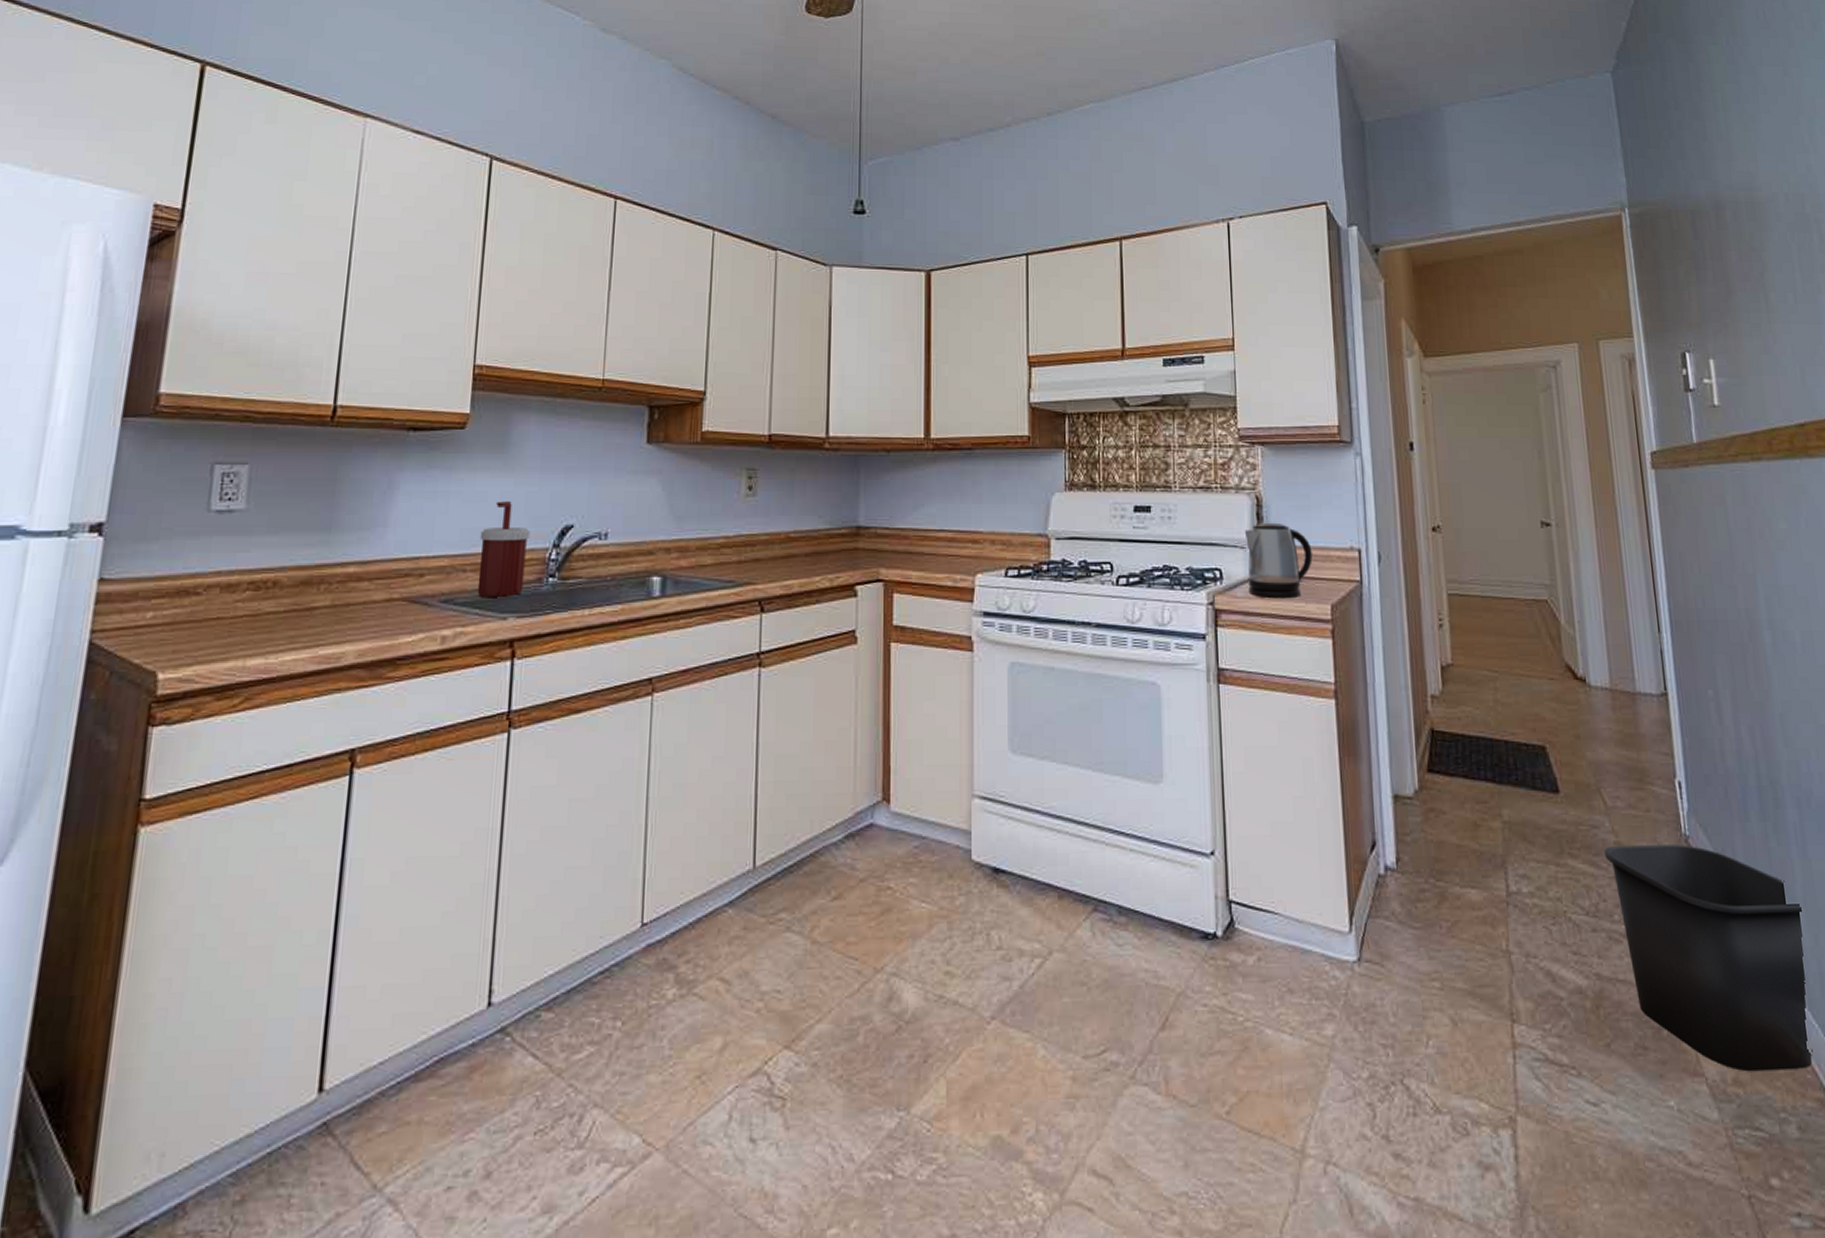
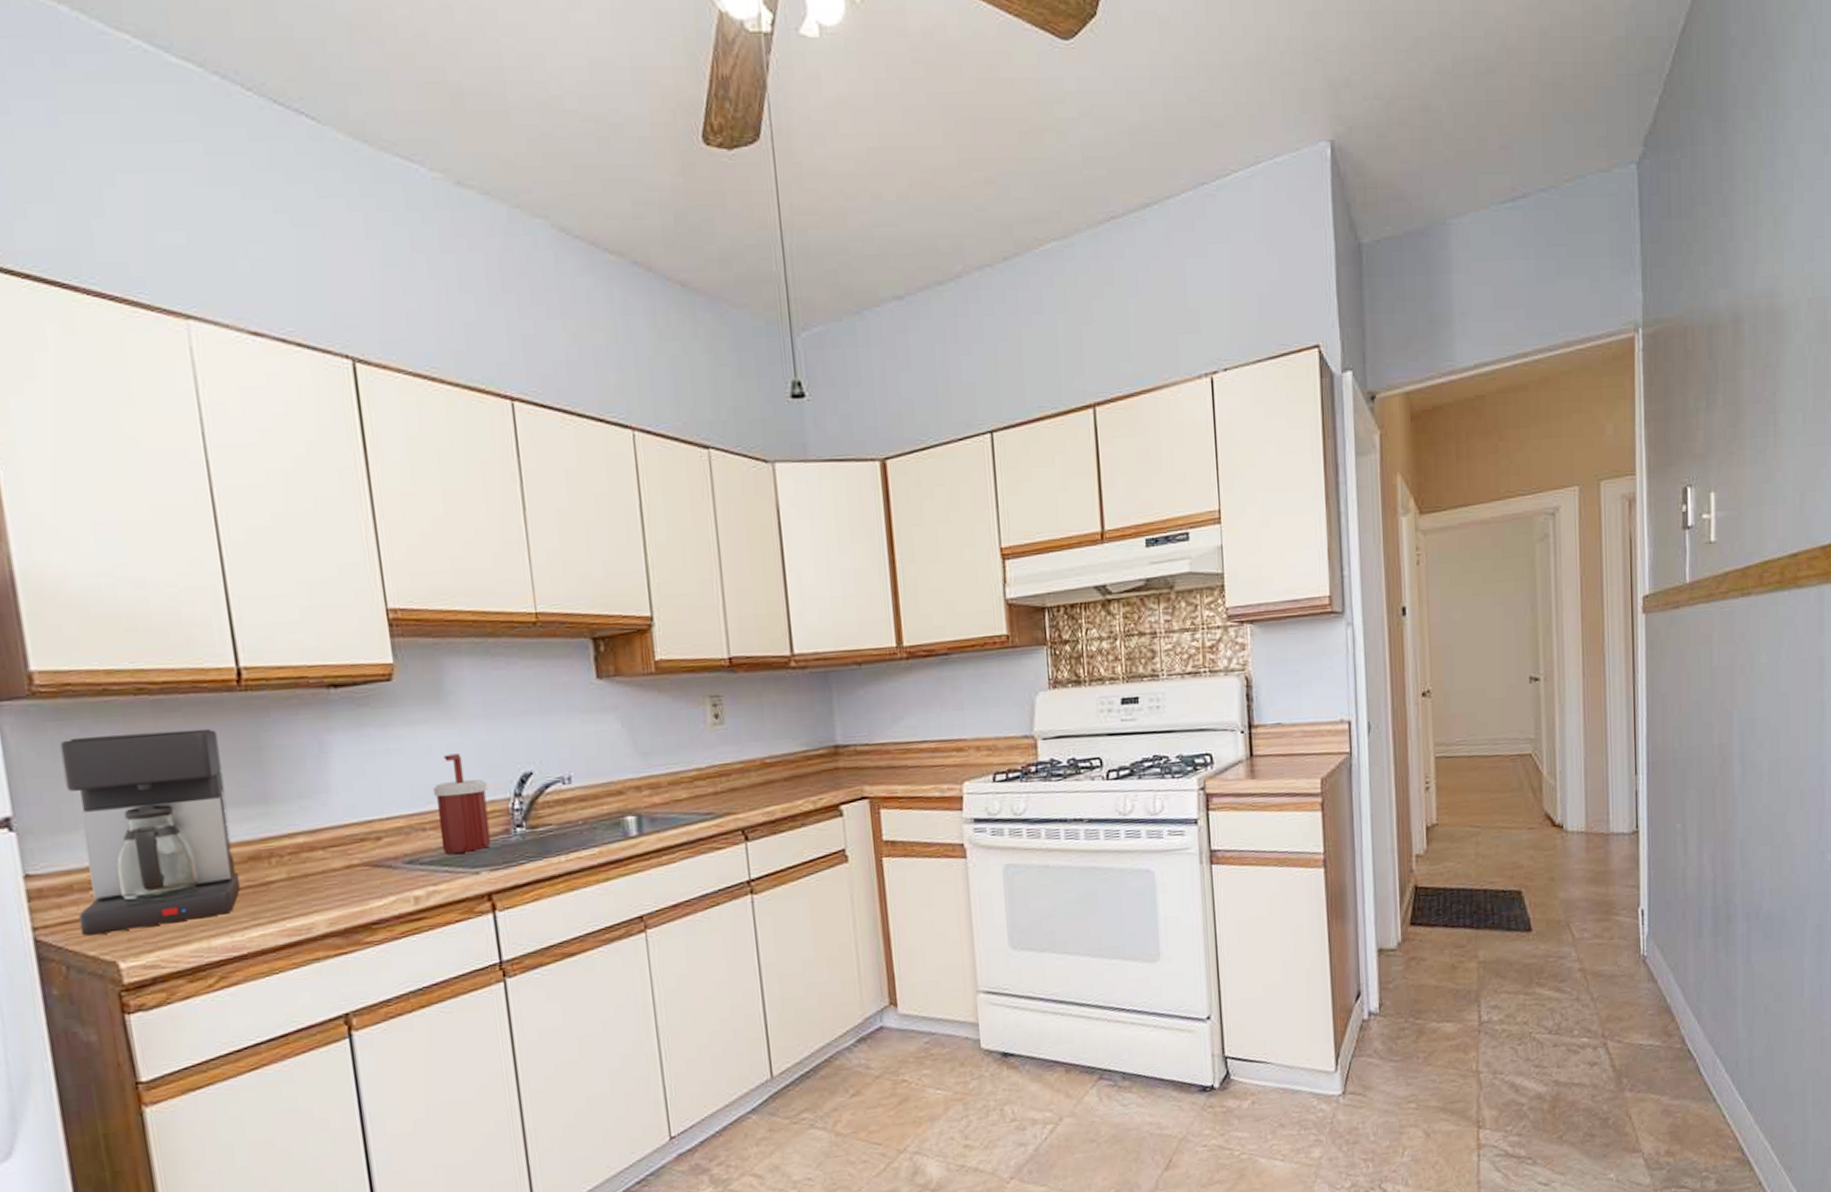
coffee maker: none [132,455,302,643] -> present [59,728,241,936]
kettle: present [1244,522,1313,597] -> none [1234,702,1303,778]
waste bin: present [1604,844,1813,1072] -> none [1569,964,1740,1144]

